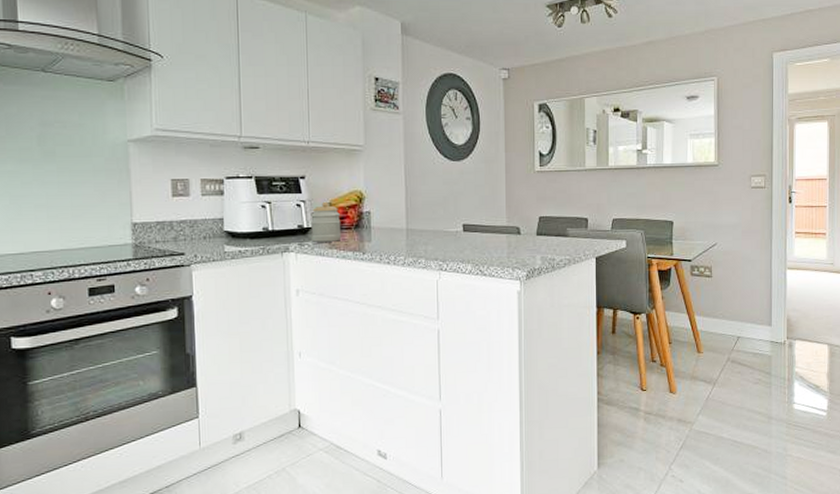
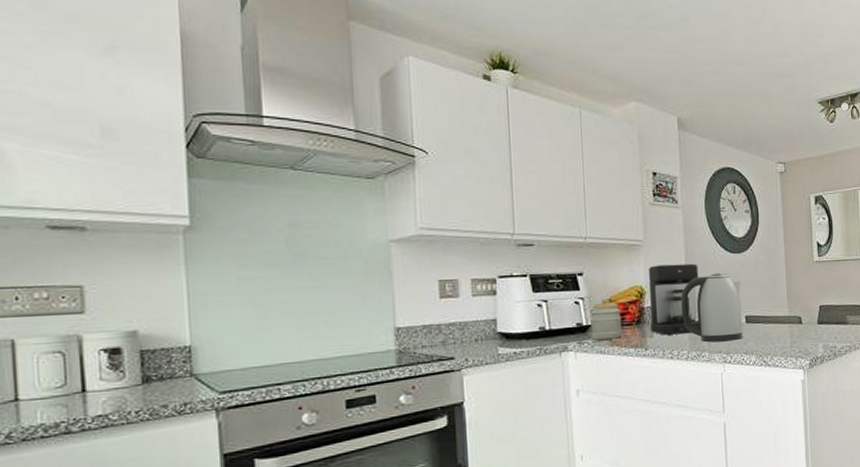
coffee maker: none [367,170,417,240] -> present [648,263,699,335]
kettle: none [399,180,459,250] -> present [681,273,743,343]

